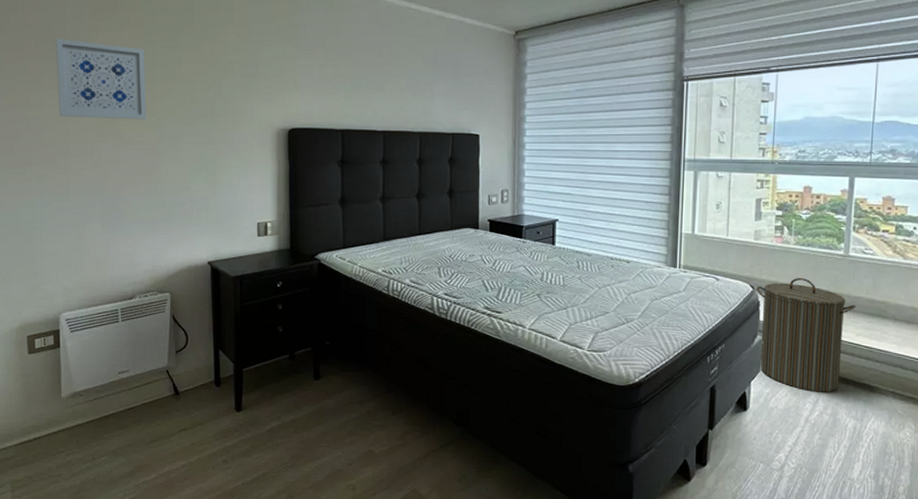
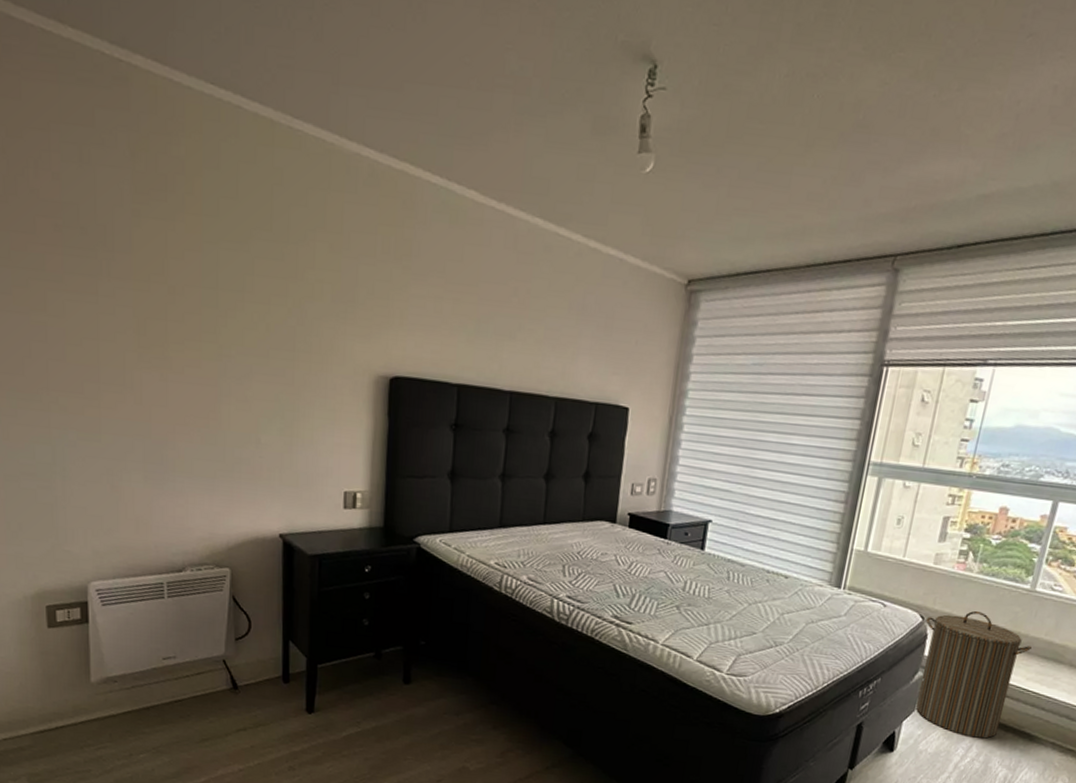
wall art: present [56,38,147,120] -> none [83,222,206,346]

